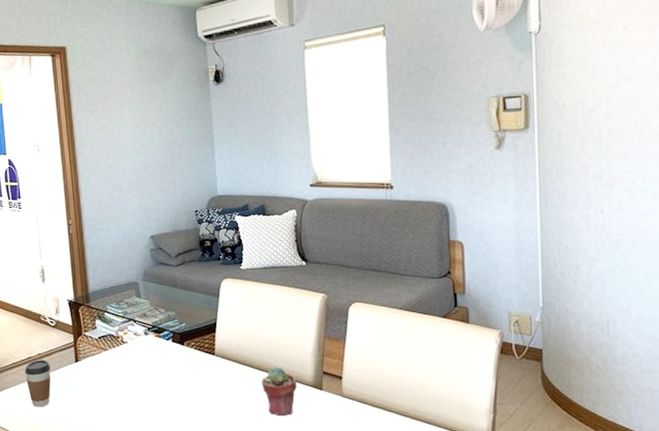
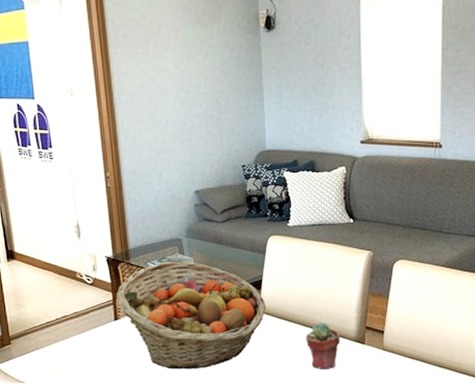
coffee cup: present [25,360,51,407] -> none [60,318,89,367]
fruit basket: none [77,305,221,413] -> present [117,262,266,370]

